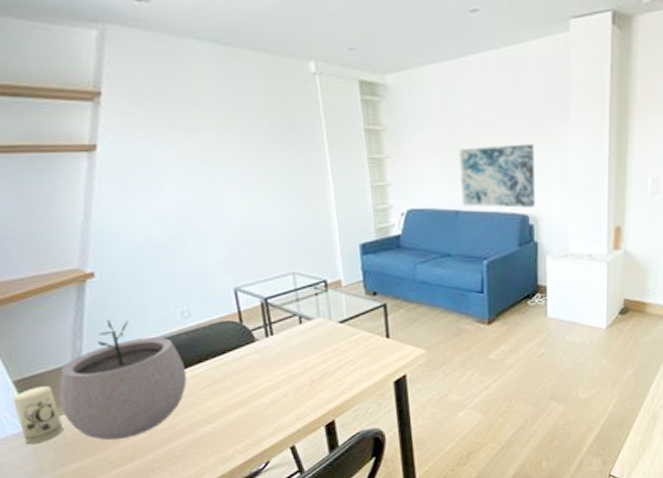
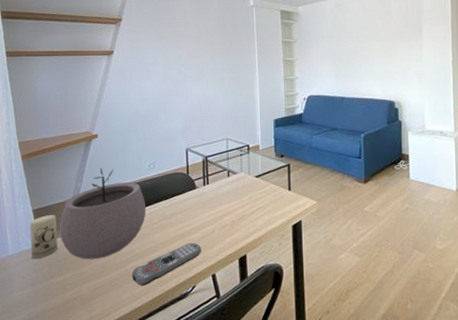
remote control: none [178,409,273,467] -> present [131,242,202,286]
wall art: present [459,143,535,209] -> none [345,51,399,97]

